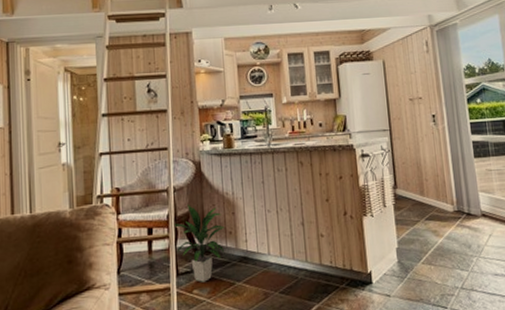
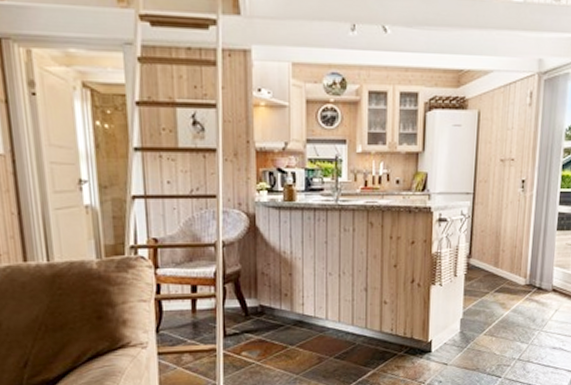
indoor plant: present [174,204,225,282] -> none [222,261,280,345]

